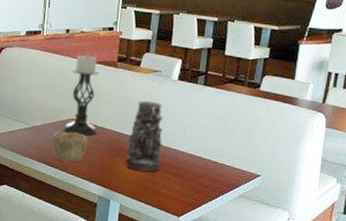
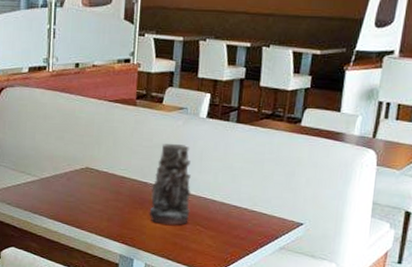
bowl: present [51,131,87,162] -> none [63,183,105,217]
candle holder: present [64,54,100,135] -> none [77,91,116,186]

